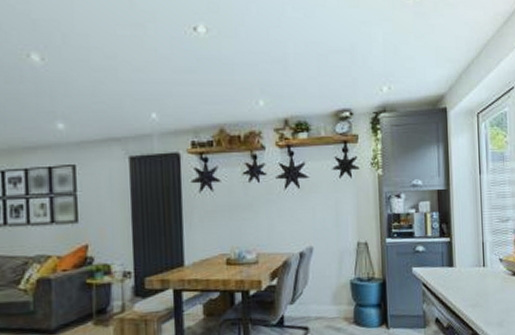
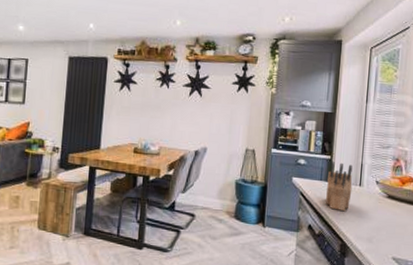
knife block: none [449,244,477,297] -> present [326,162,353,211]

